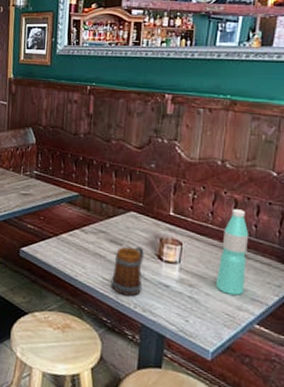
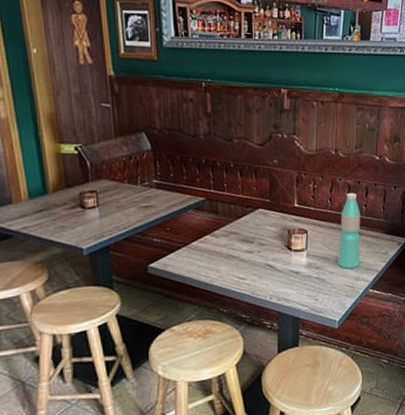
beer mug: present [111,246,144,296] -> none [246,241,276,290]

